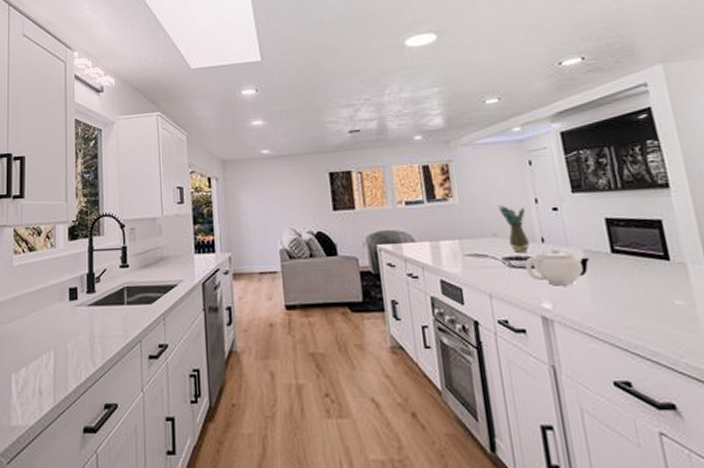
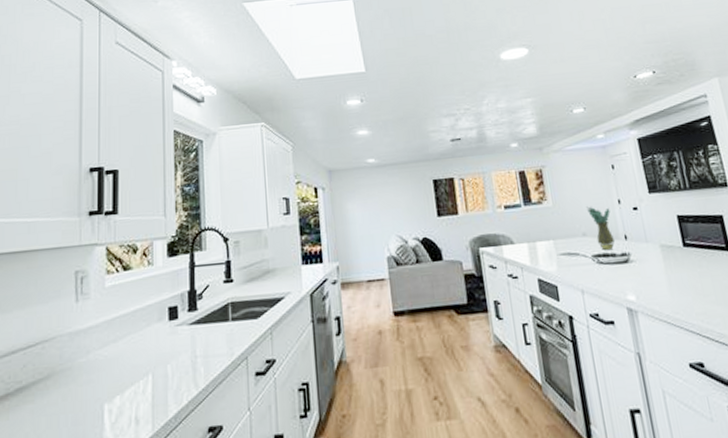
teapot: present [525,249,590,286] -> none [611,245,666,279]

